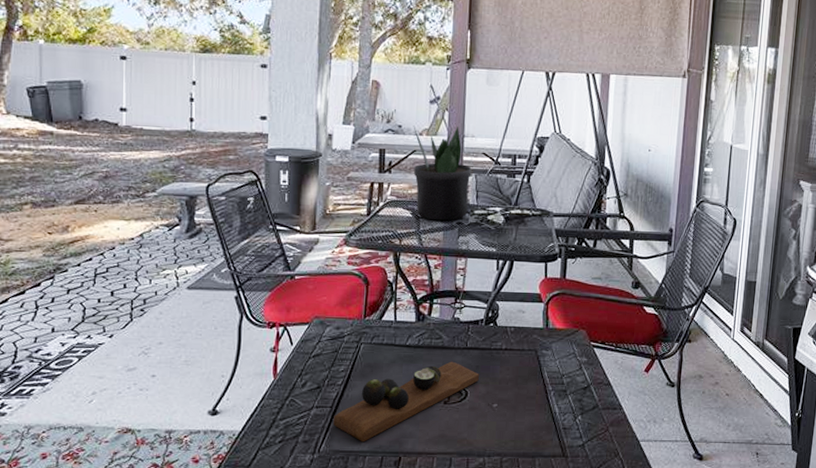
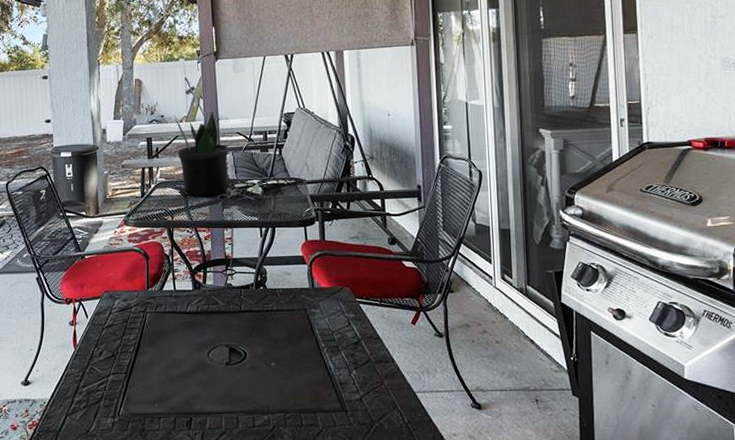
decorative tray: present [333,361,479,442] -> none [129,324,255,405]

